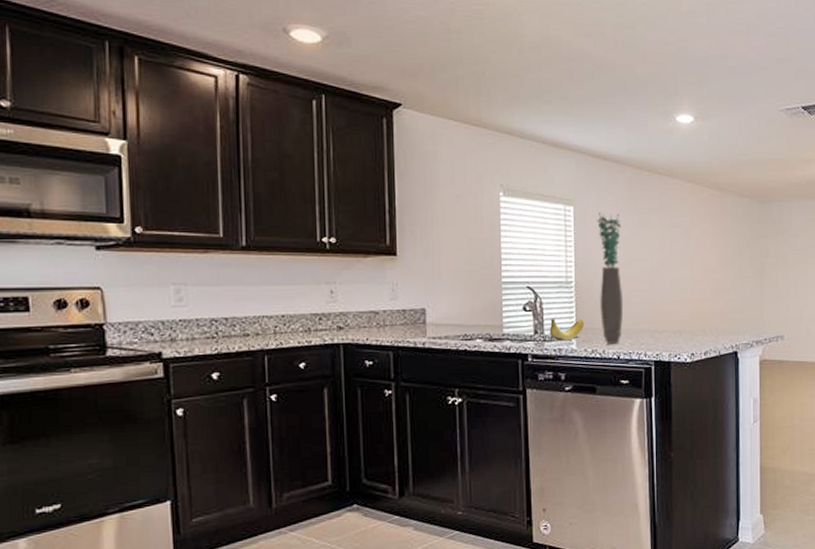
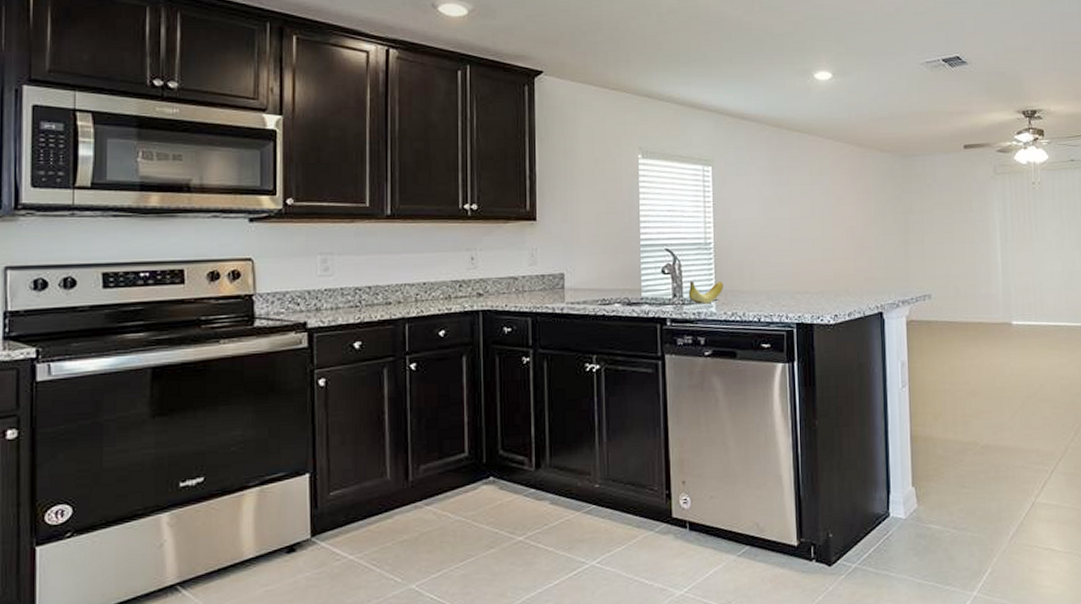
vase: present [597,212,624,345] -> none [736,171,764,308]

